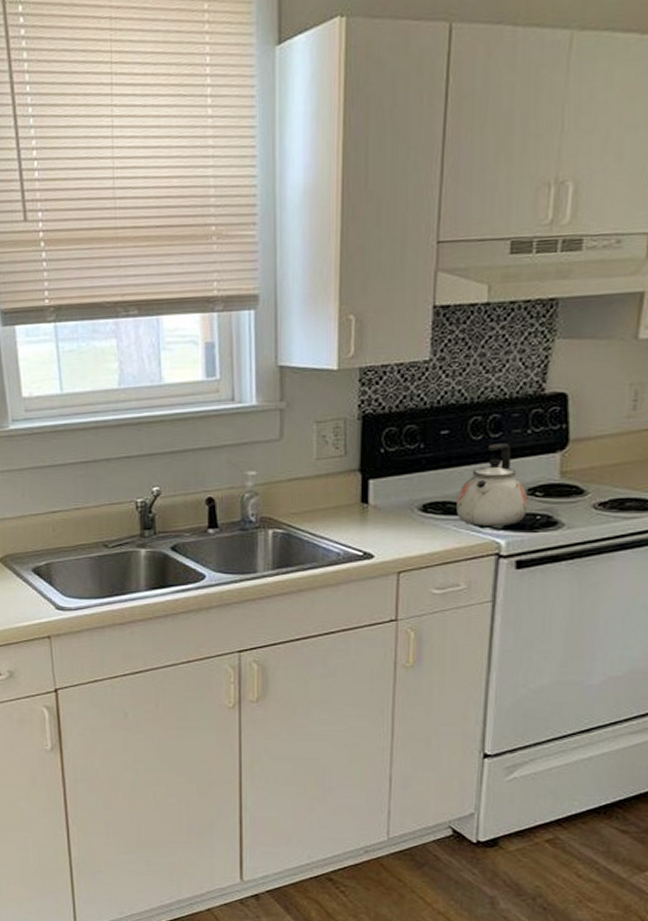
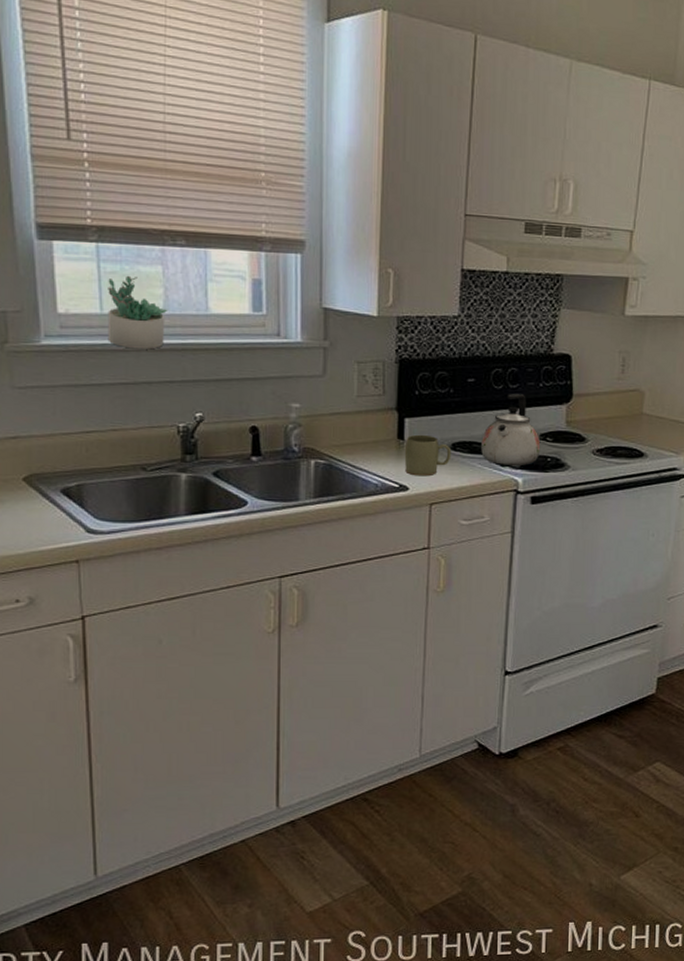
succulent plant: none [66,352,124,427] -> present [108,275,168,350]
mug: none [368,496,422,543] -> present [404,434,452,477]

